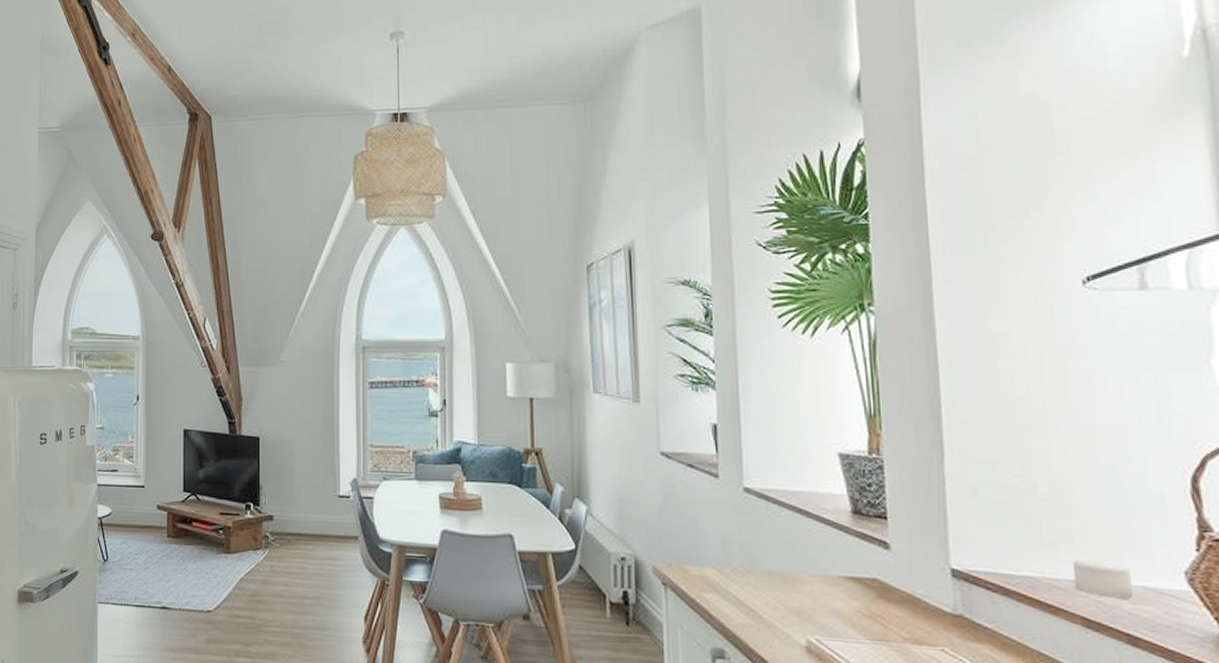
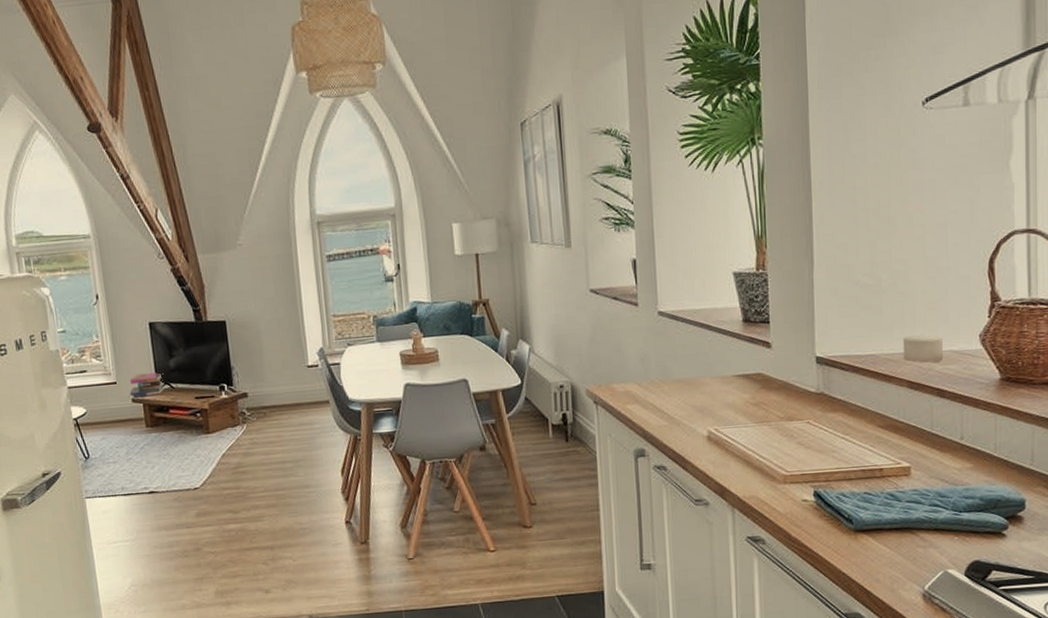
books: none [156,481,191,505] -> present [129,373,165,398]

